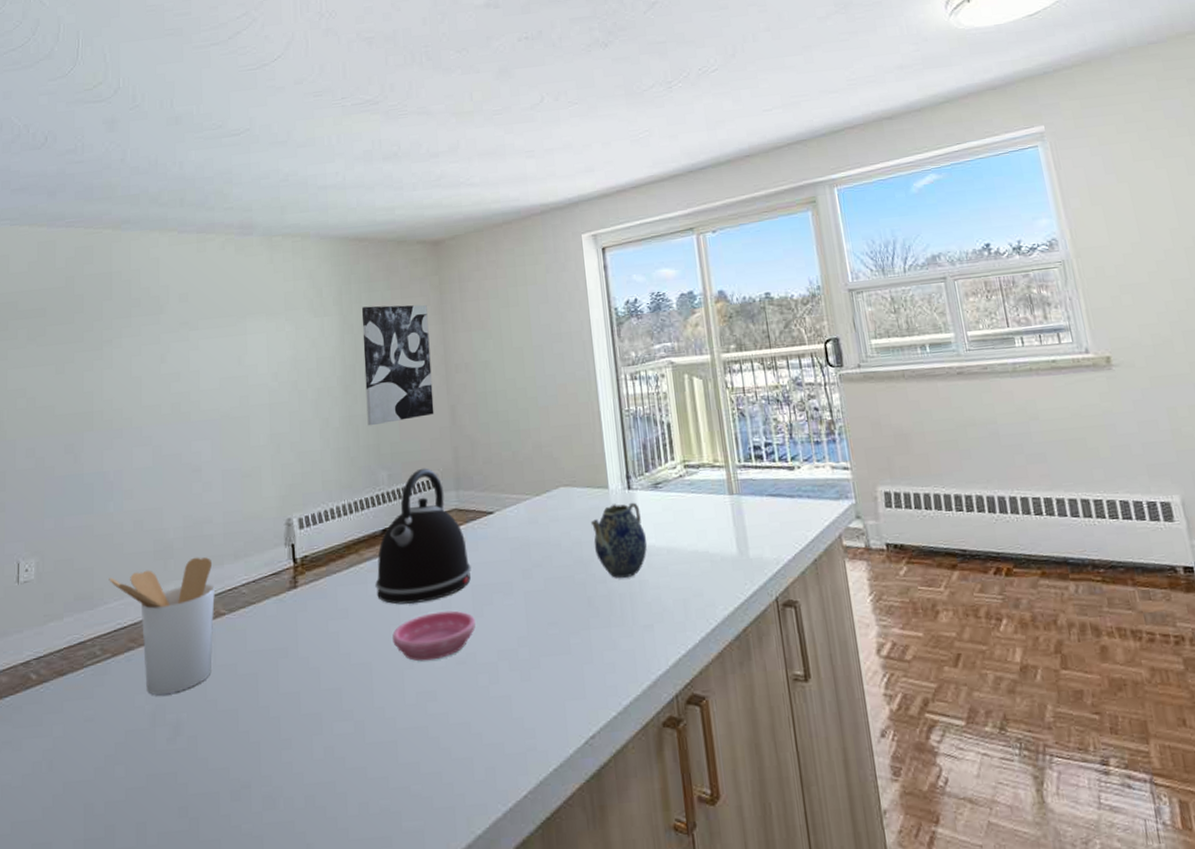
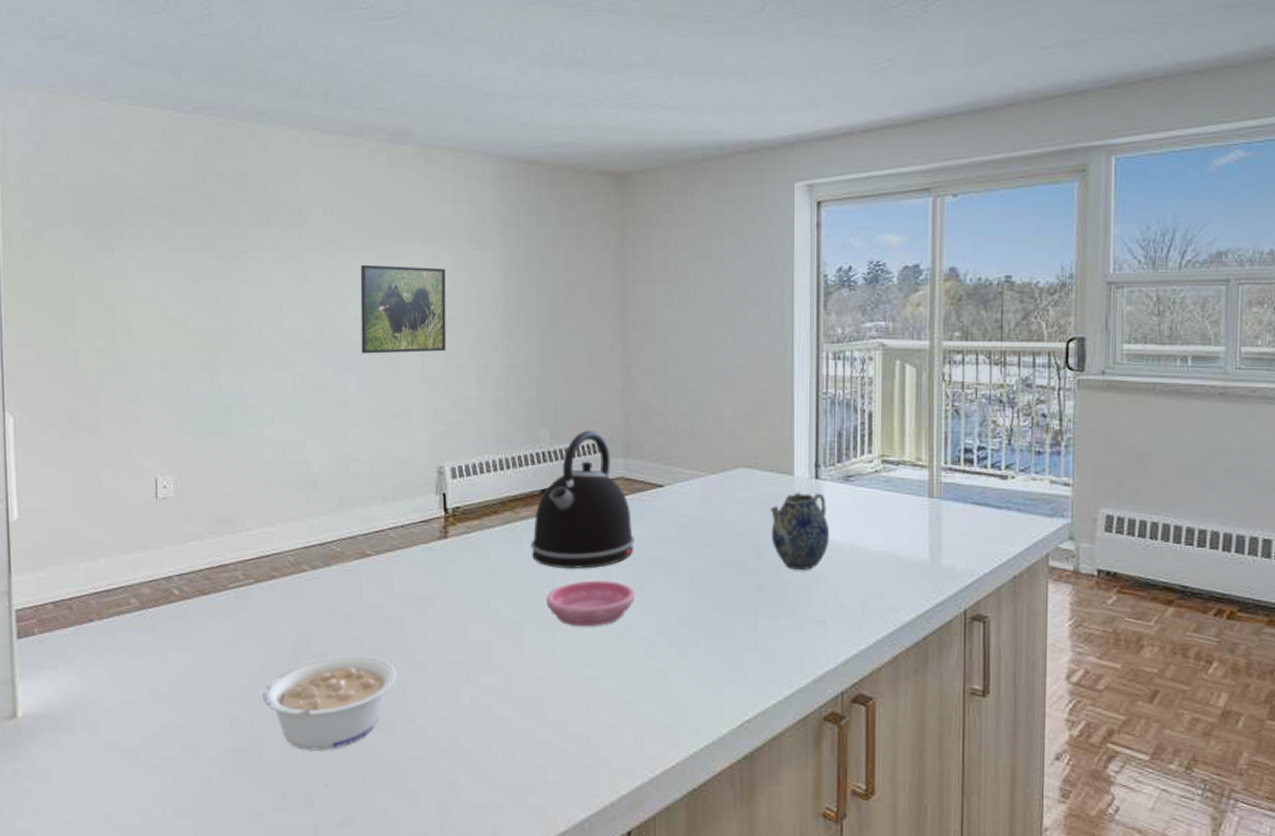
utensil holder: present [109,557,215,696] -> none [250,494,361,626]
legume: none [117,719,252,831] -> present [262,655,398,751]
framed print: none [212,337,291,421] -> present [360,264,447,354]
wall art: present [362,304,434,426] -> none [530,243,606,378]

